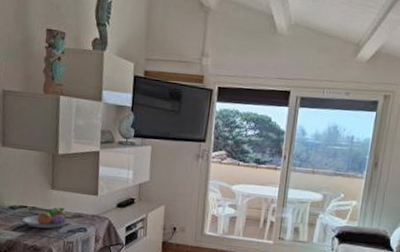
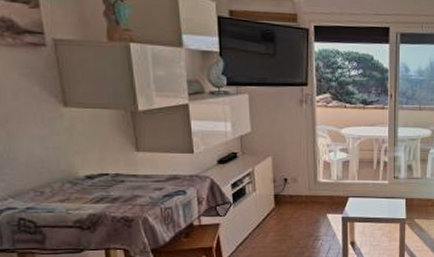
fruit bowl: present [23,207,69,229] -> none [105,171,163,197]

